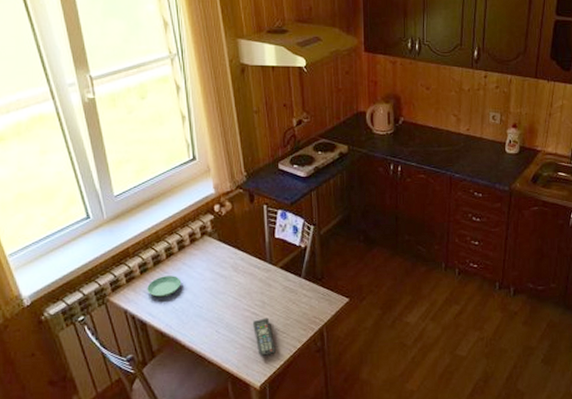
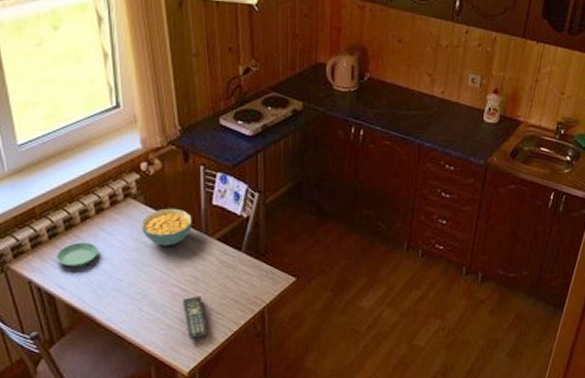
cereal bowl: none [216,242,258,276] -> present [140,208,192,246]

